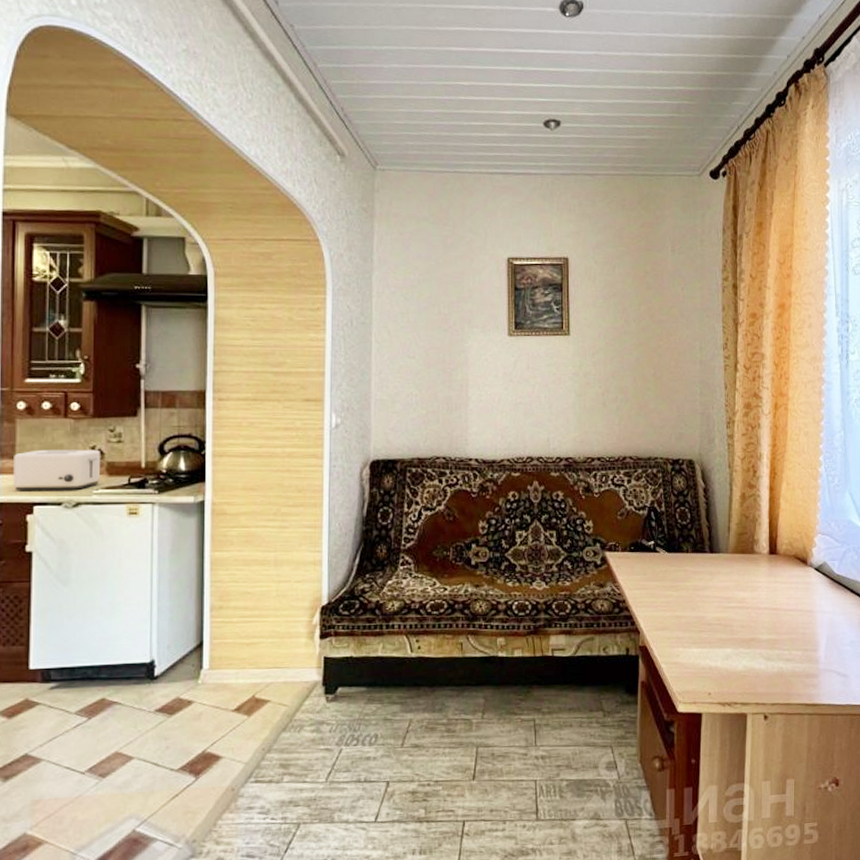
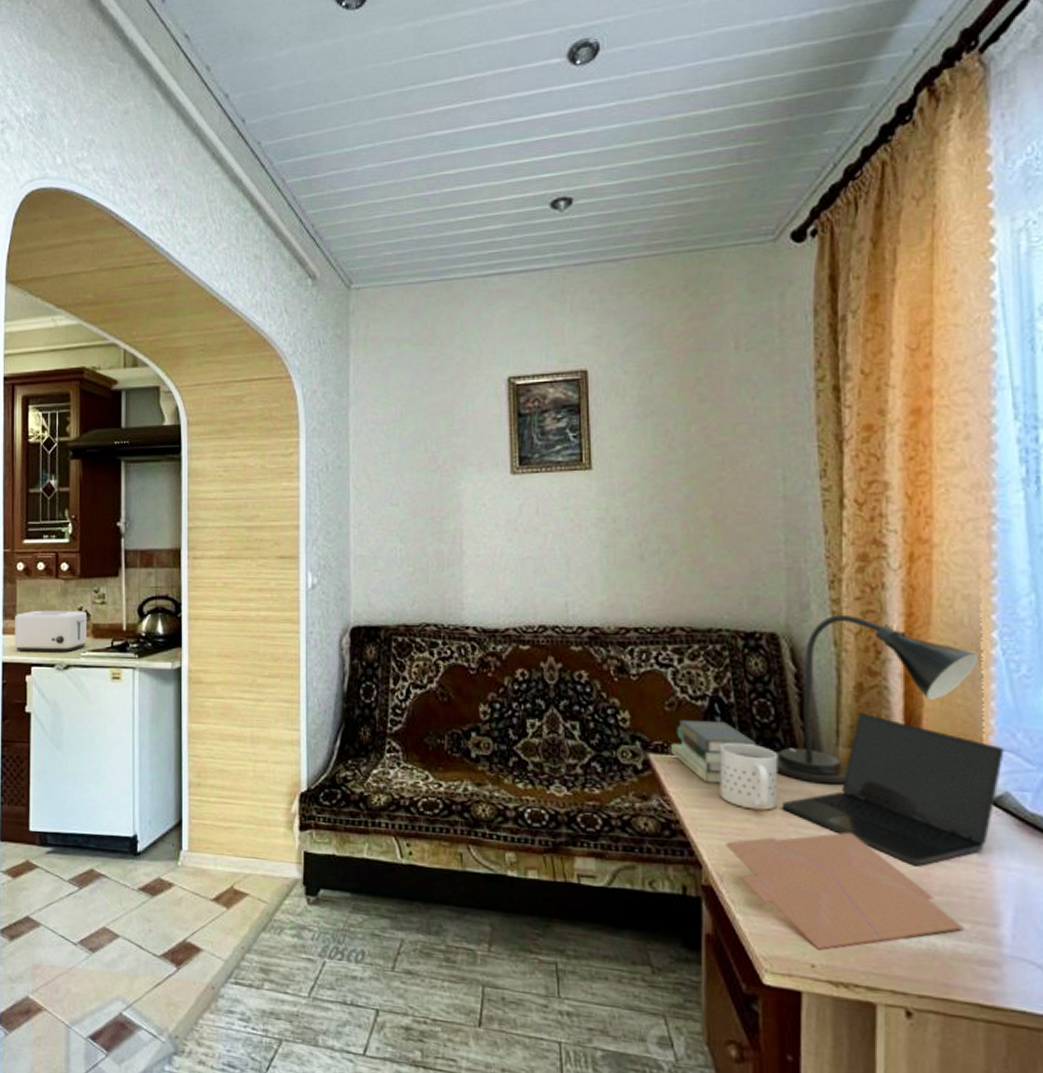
books: none [620,525,680,571] -> present [670,719,759,784]
mug: none [653,539,692,588] -> present [719,742,779,811]
papers: none [656,597,799,682] -> present [726,832,964,950]
desk lamp: none [690,446,812,565] -> present [775,614,979,784]
laptop: none [693,514,824,617] -> present [781,712,1005,867]

